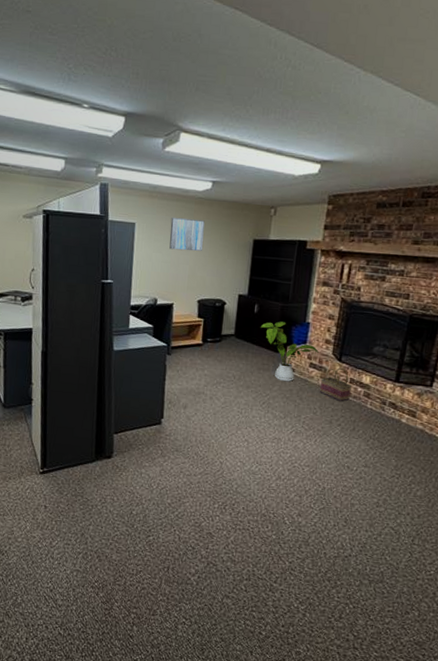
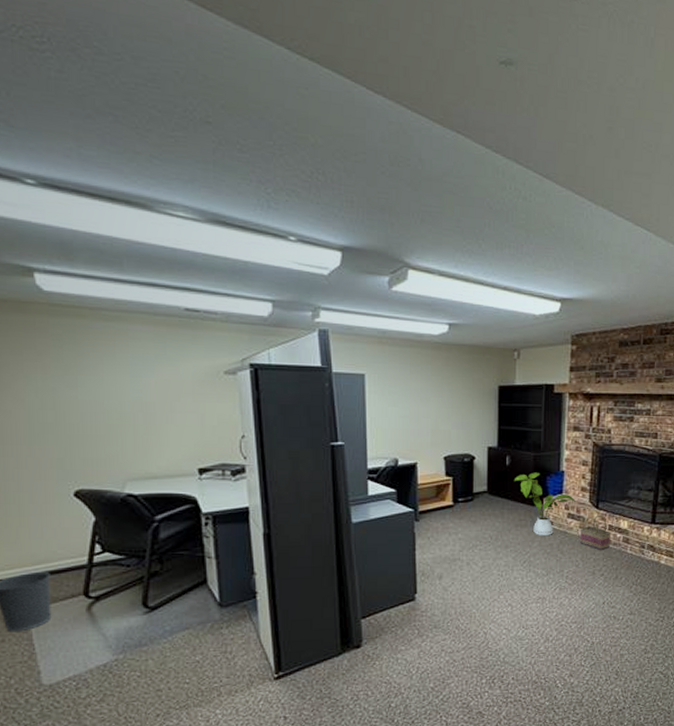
wall art: present [169,217,205,251] -> none [406,365,444,403]

